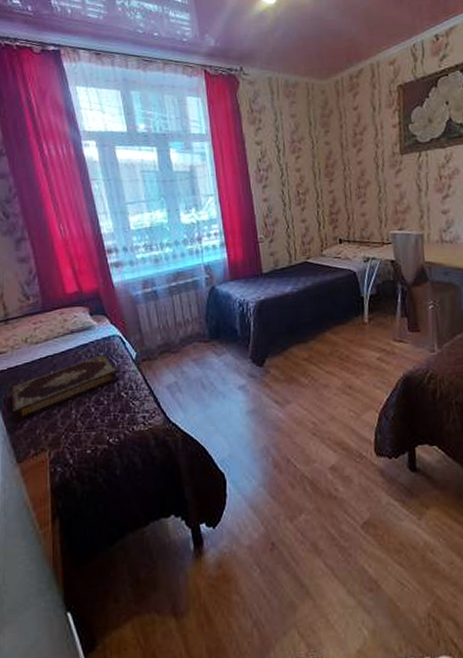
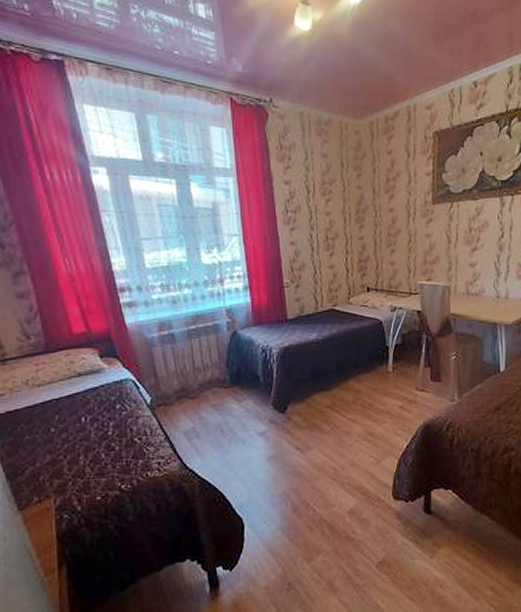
book: present [11,353,120,423] -> none [10,397,133,469]

